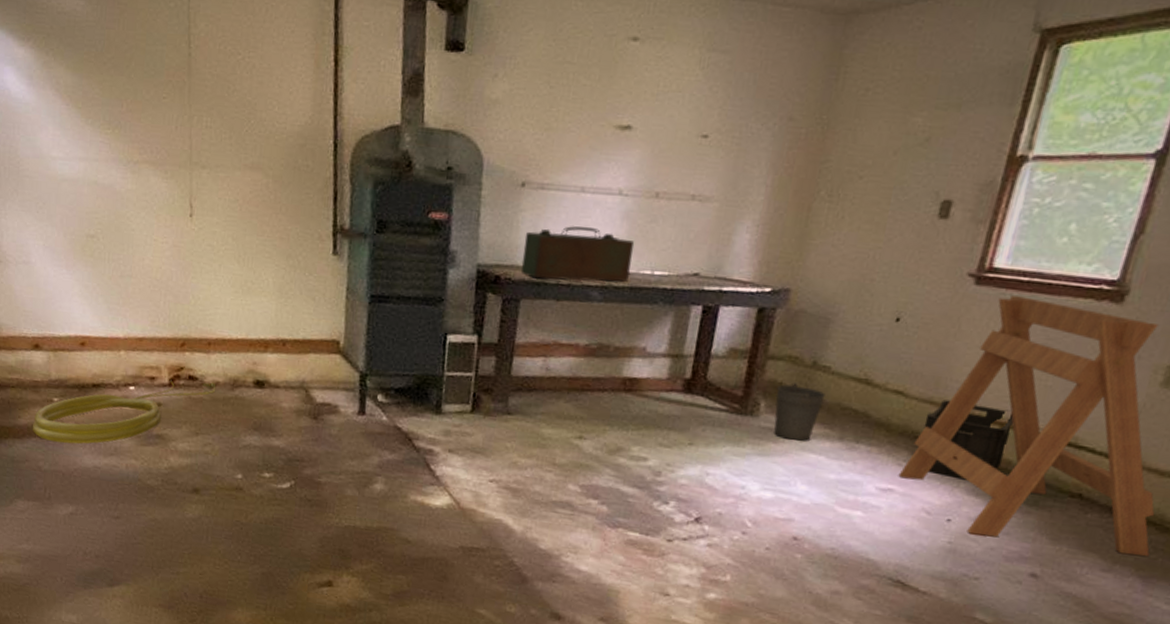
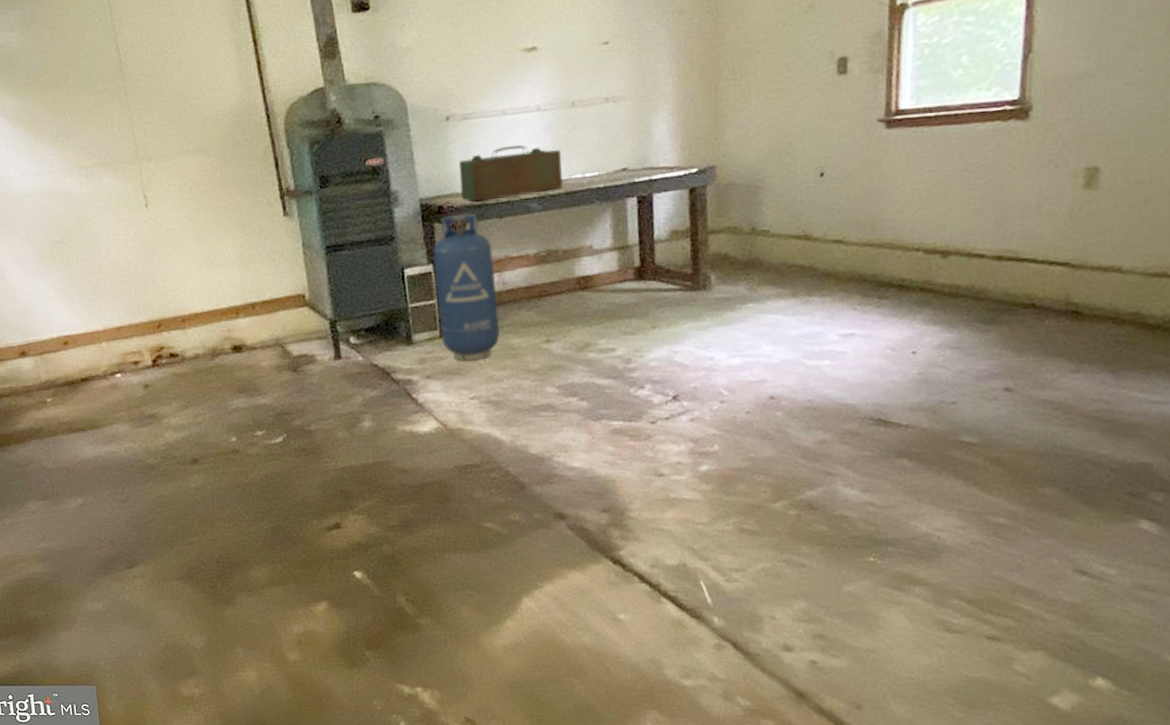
garden hose: present [32,378,217,444] -> none [30,355,198,441]
gas cylinder: none [472,287,543,444] -> present [432,213,501,361]
bucket: present [774,382,825,441] -> none [723,251,770,306]
sawhorse: present [898,295,1159,557] -> none [856,130,1113,362]
plastic crate: present [923,400,1014,480] -> none [869,238,953,312]

